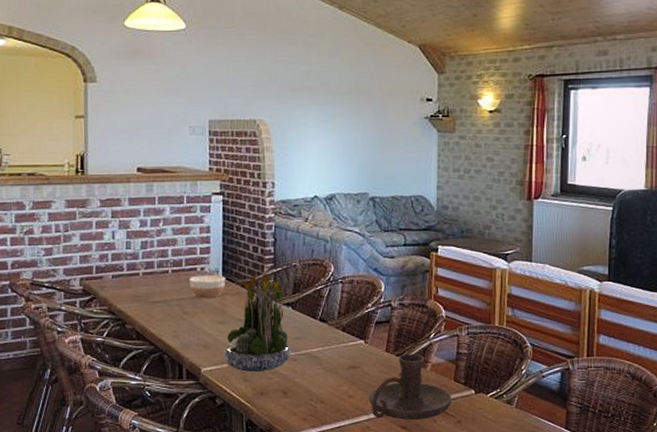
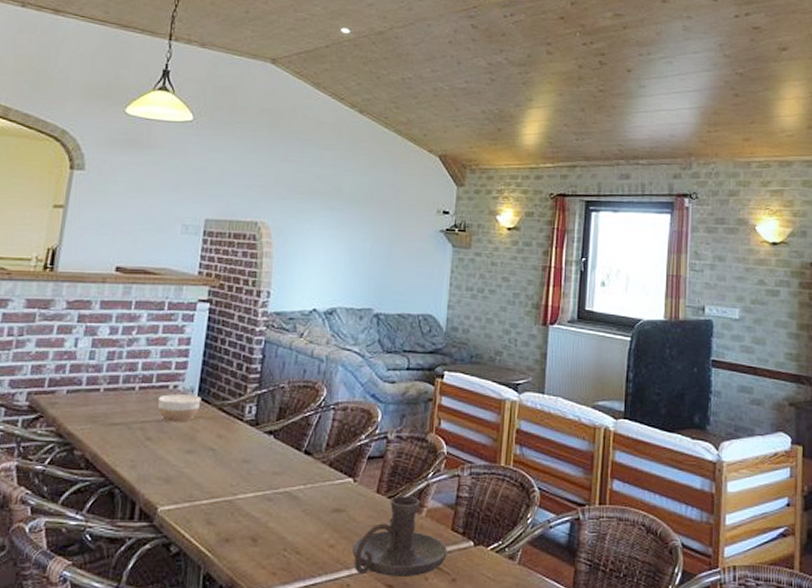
flower arrangement: present [223,274,291,372] -> none [186,396,267,513]

